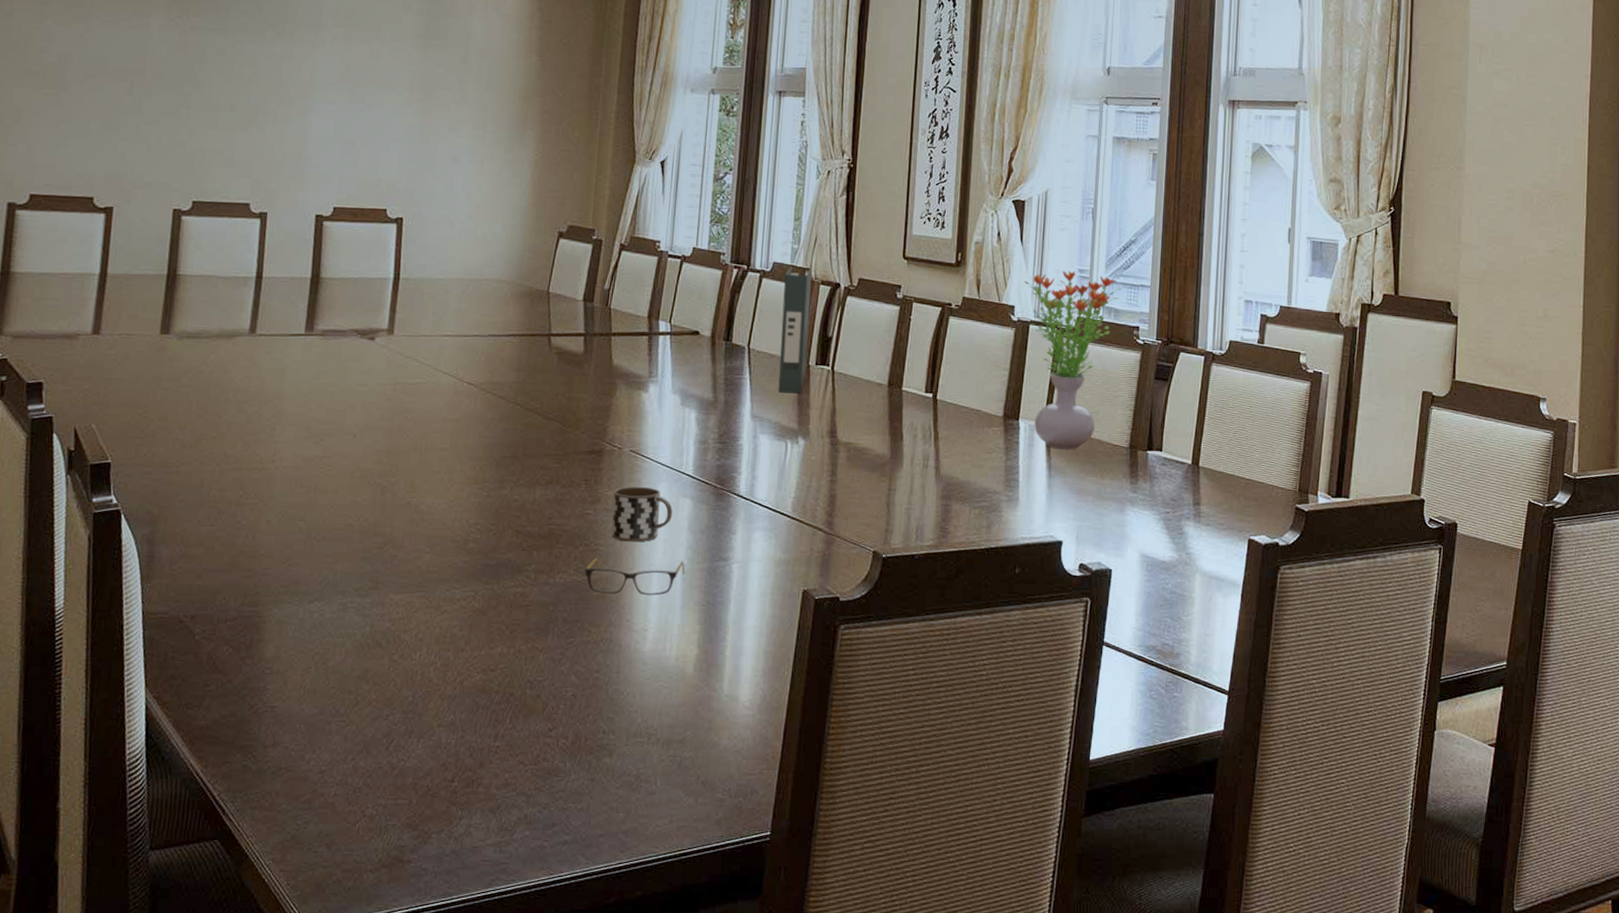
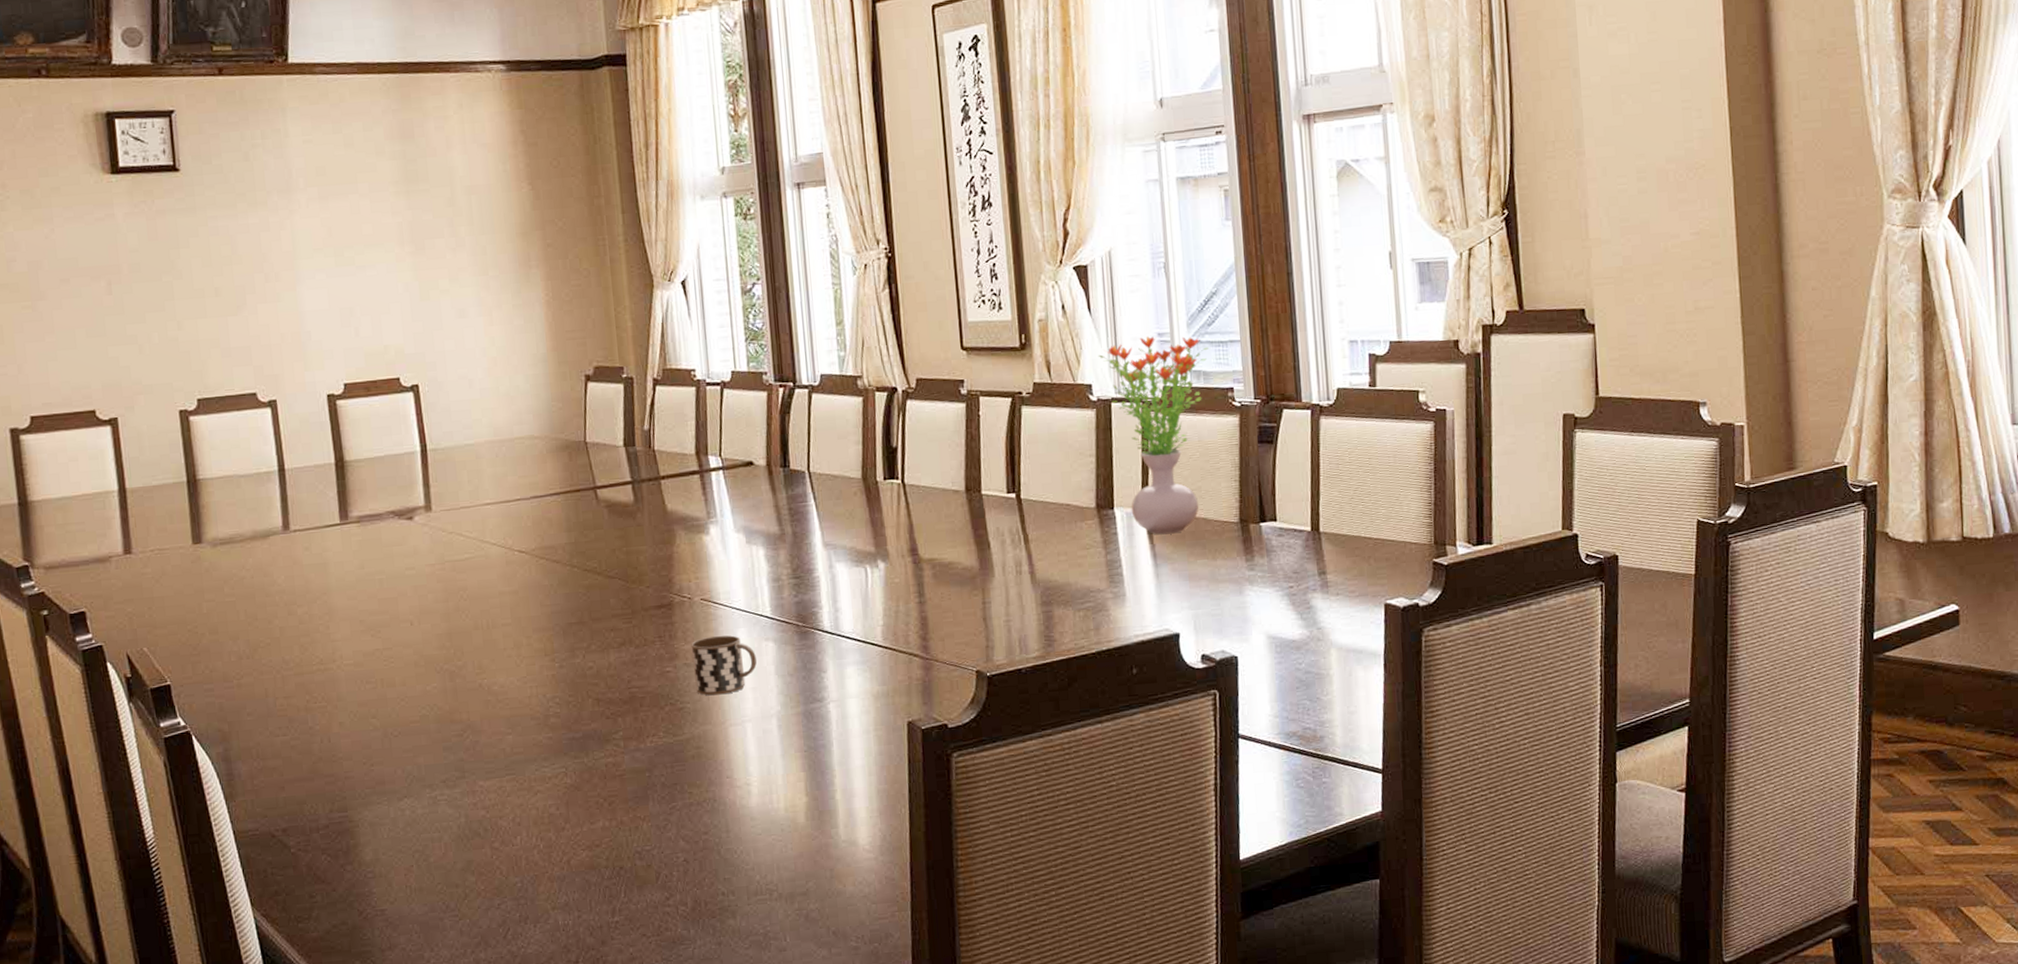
eyeglasses: present [584,558,685,596] -> none [675,708,780,753]
binder: present [778,267,812,394] -> none [835,374,876,516]

